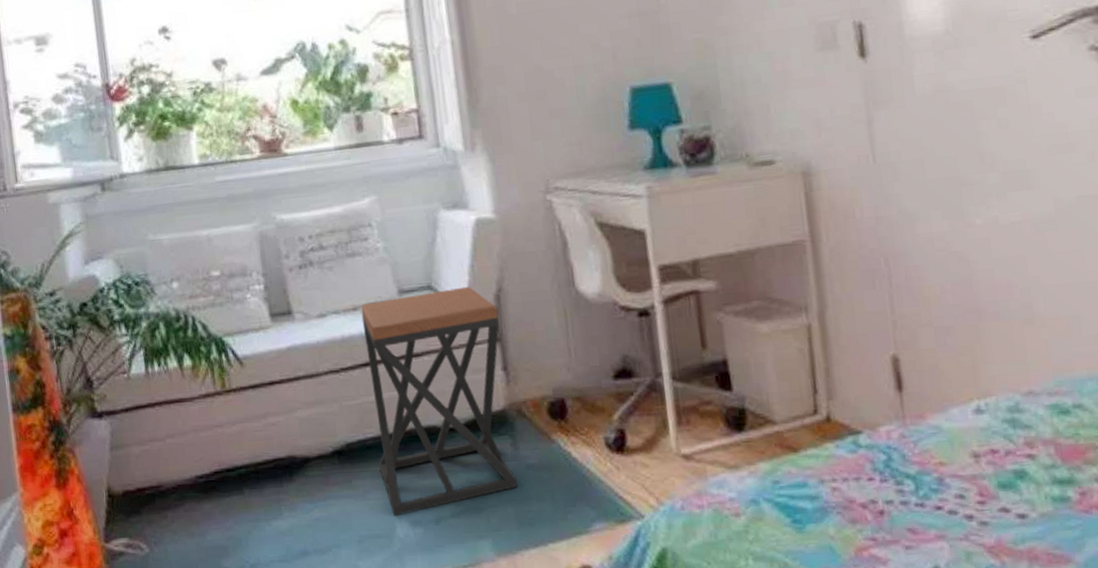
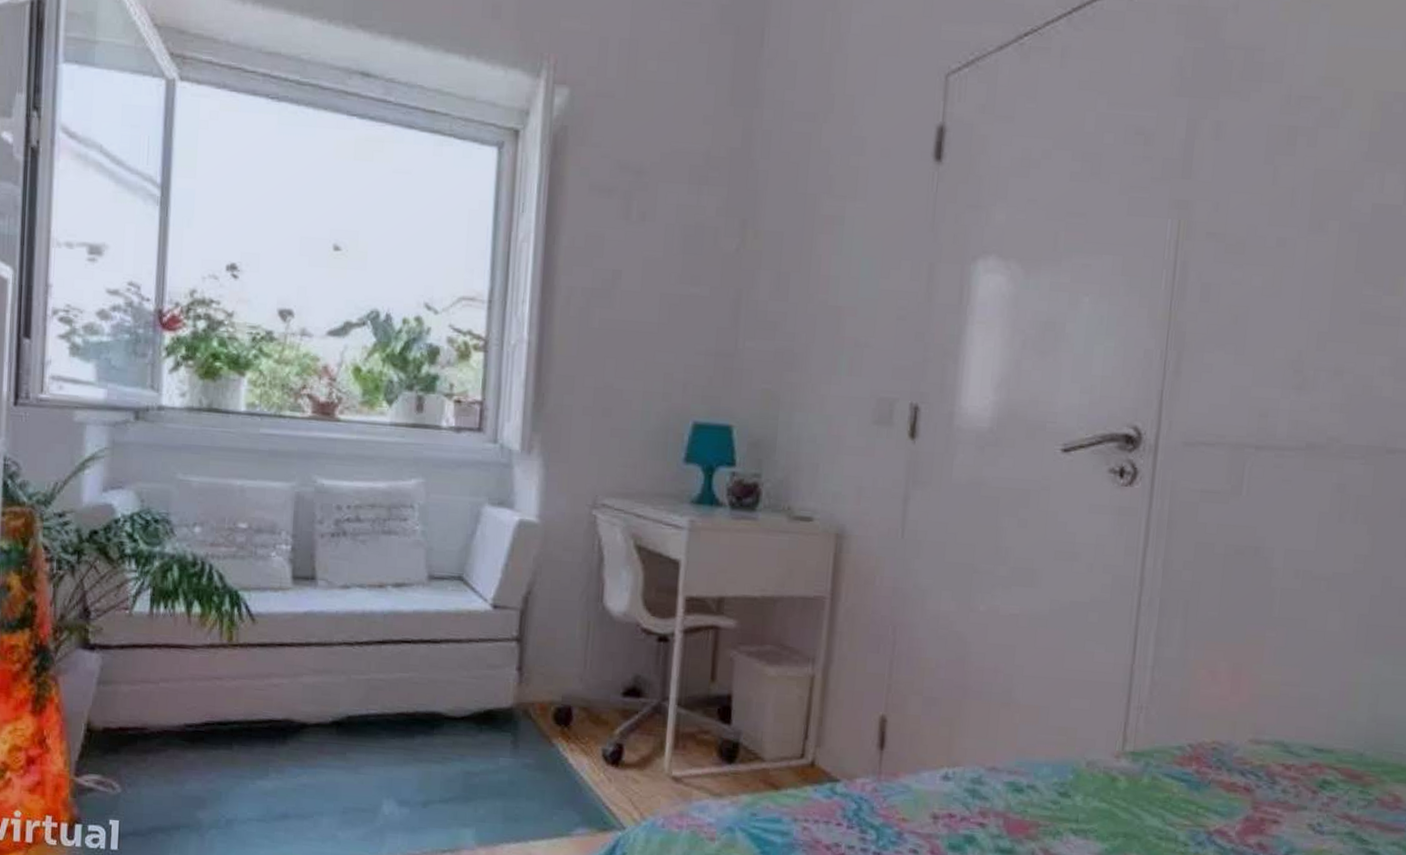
stool: present [360,286,517,516] -> none [376,582,523,793]

